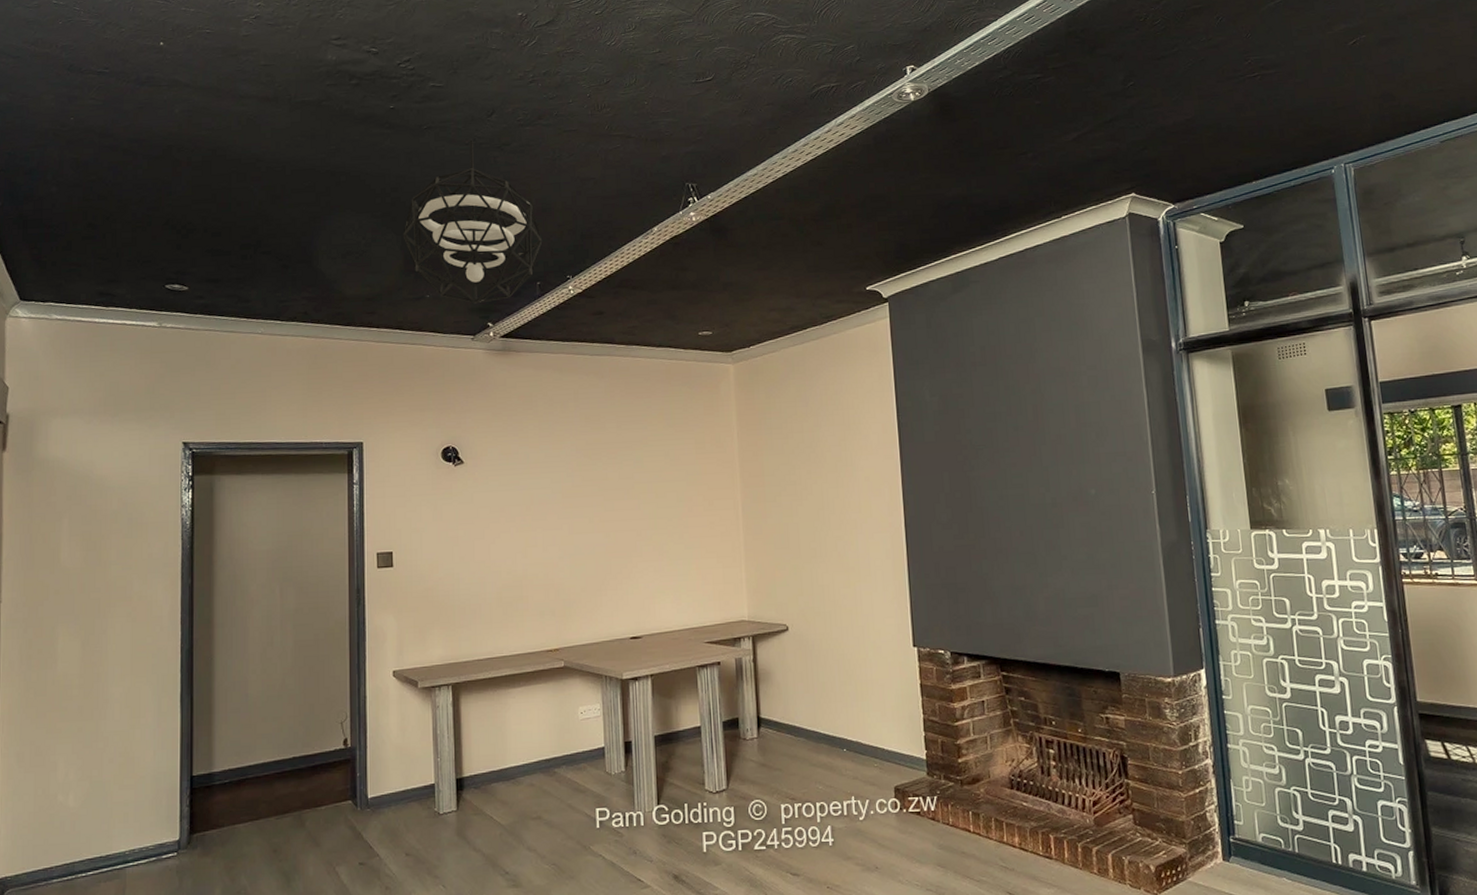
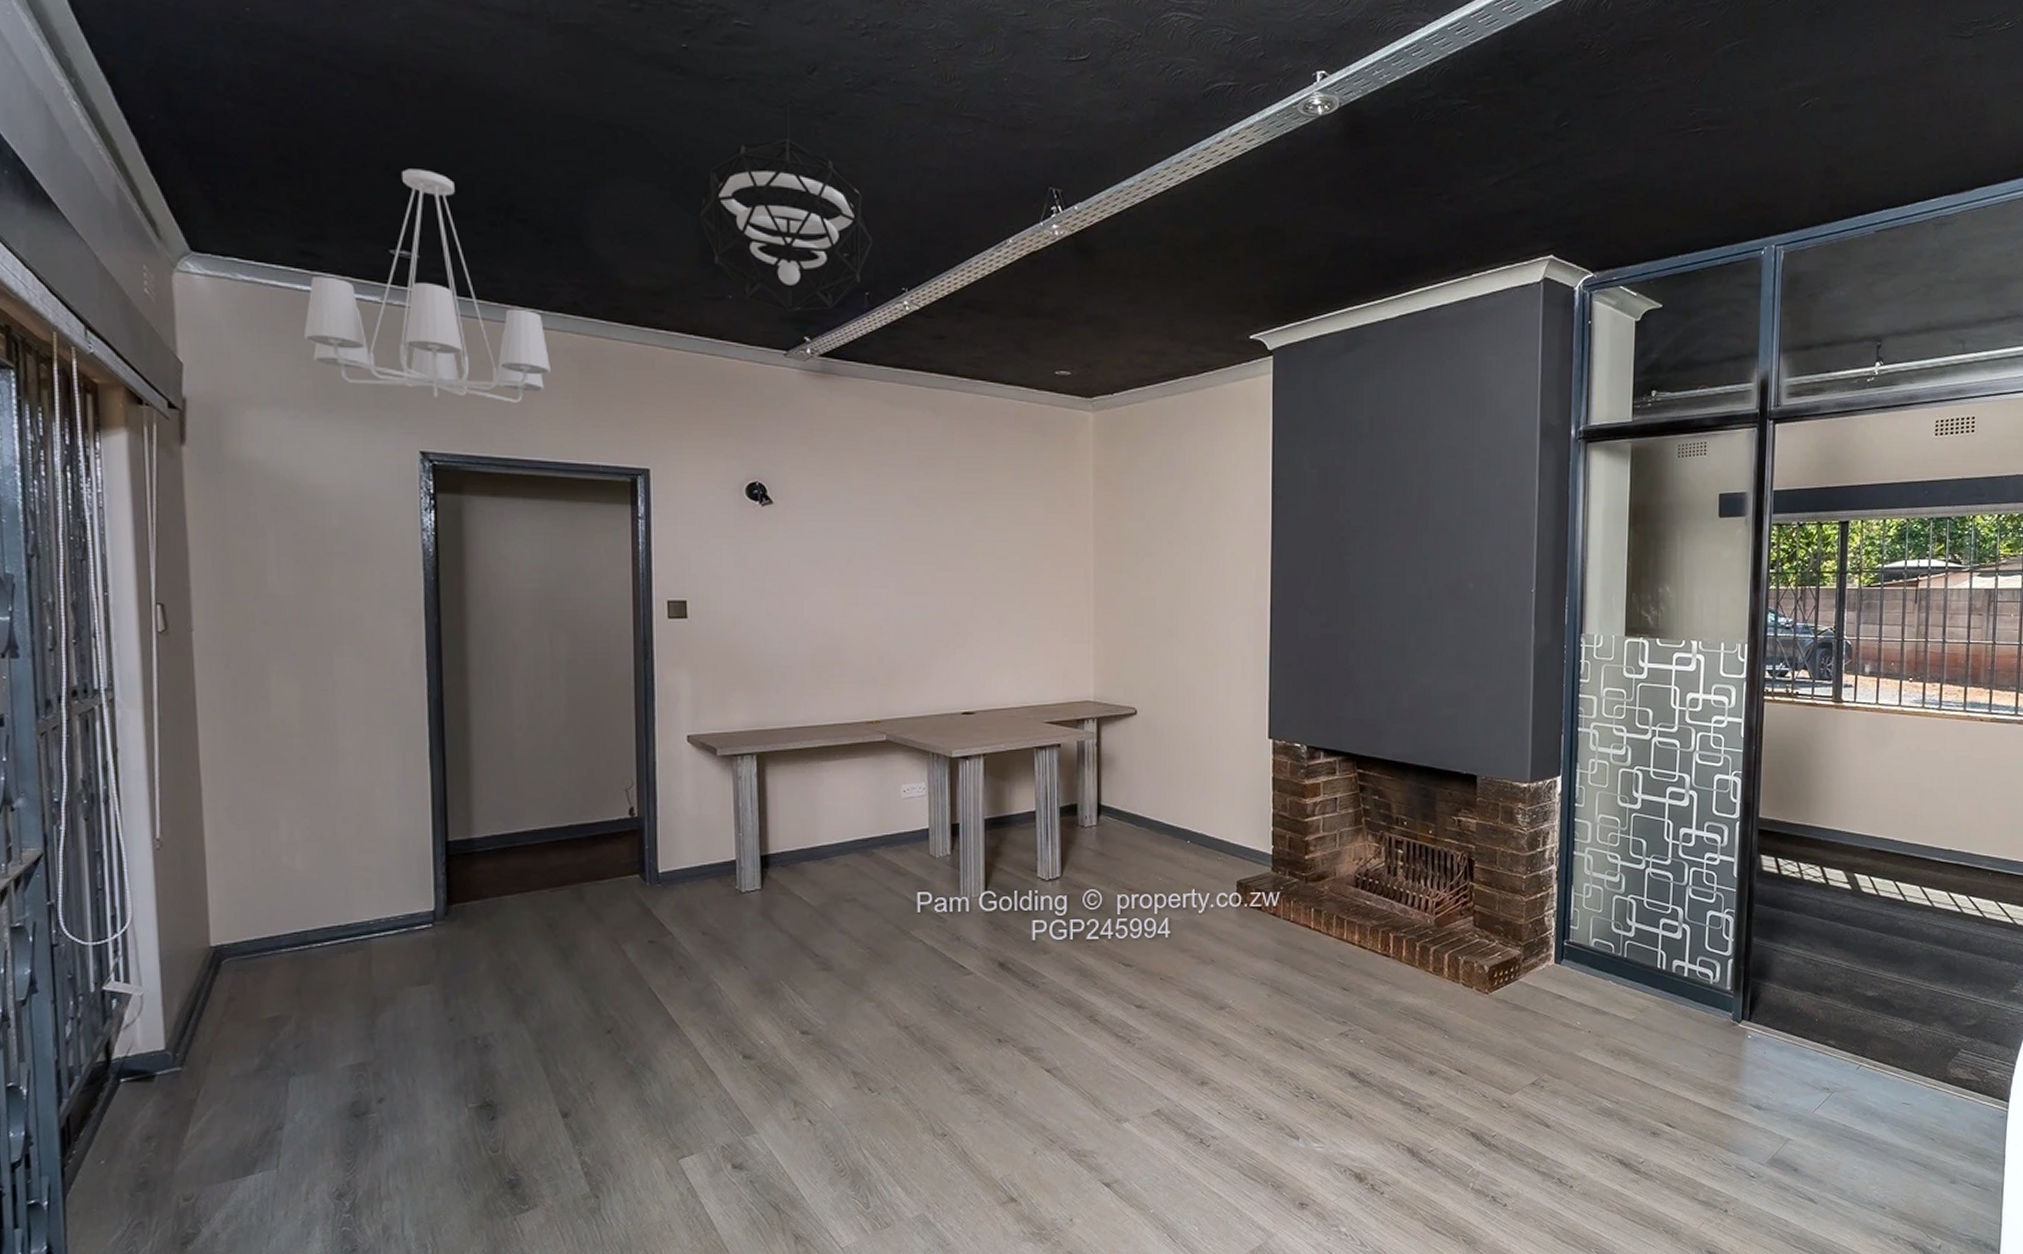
chandelier: none [98,221,287,398] -> present [303,168,552,403]

